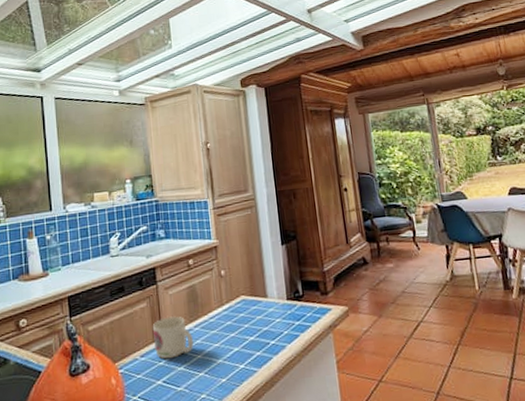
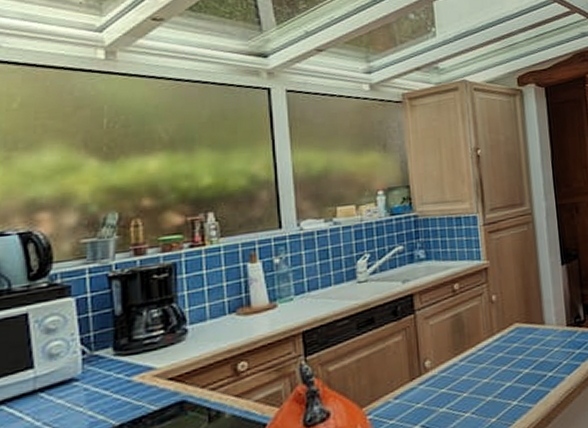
mug: present [152,316,193,359] -> none [409,349,458,400]

